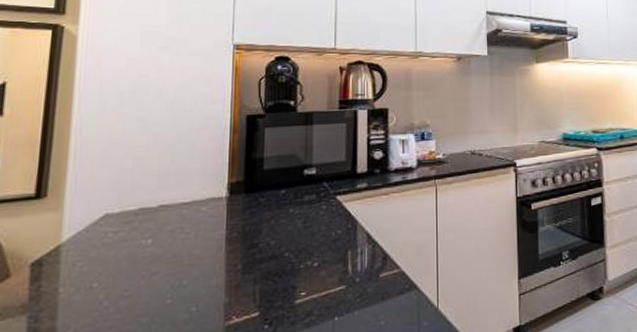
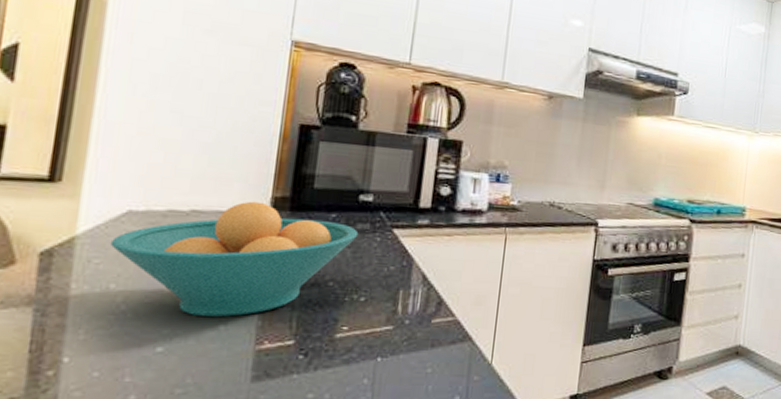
fruit bowl: none [91,189,307,302] -> present [110,201,359,318]

